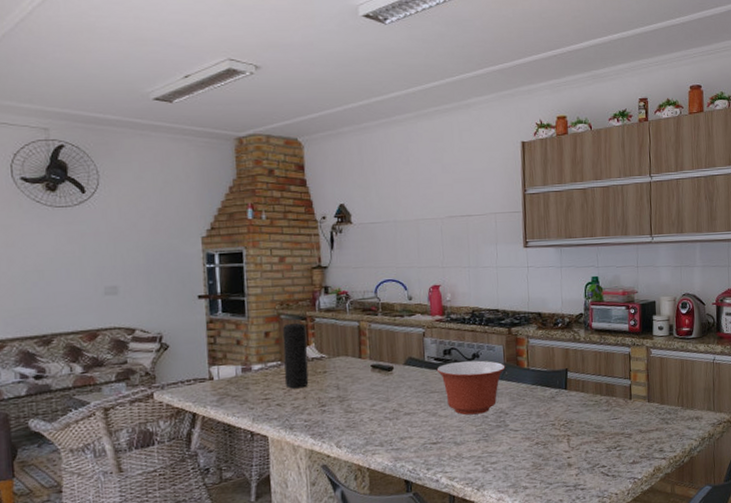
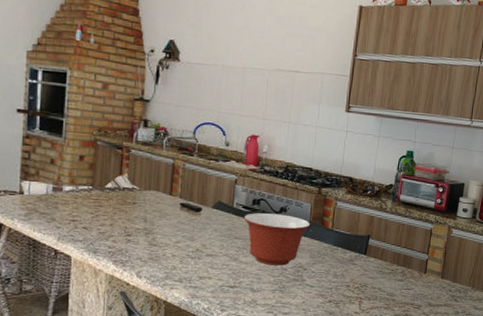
speaker: present [282,322,309,389] -> none [93,151,121,215]

